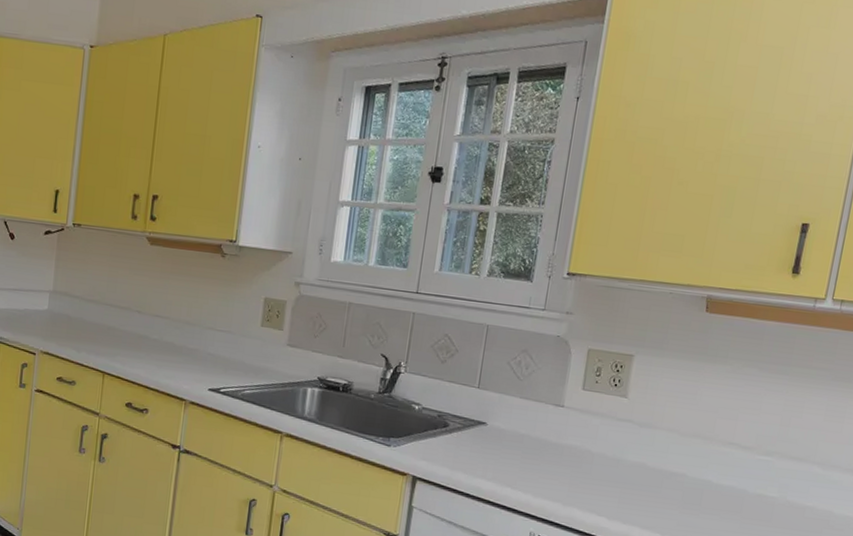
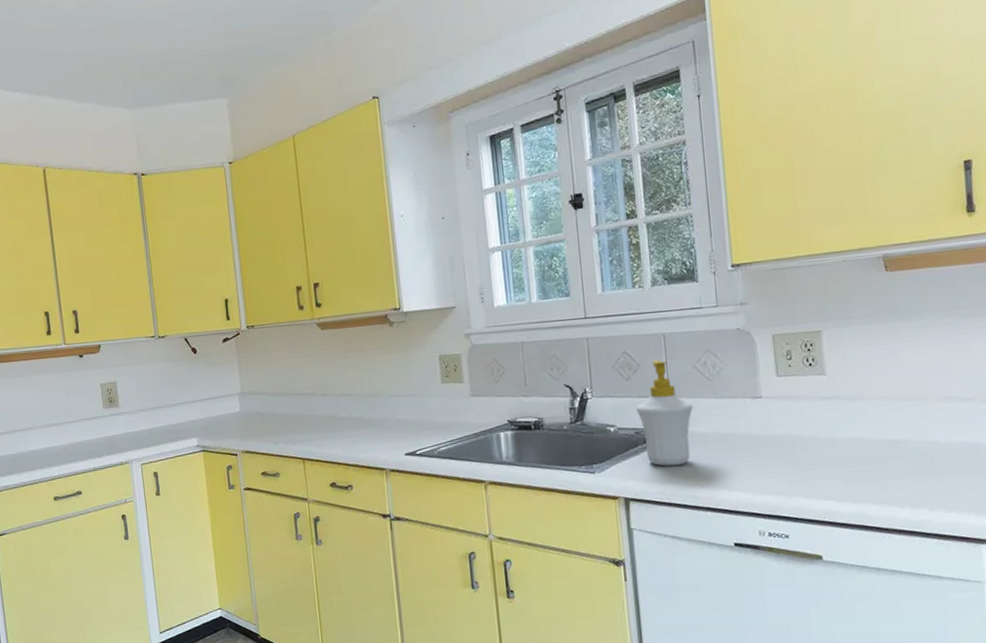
soap bottle: none [443,348,498,455] -> present [636,360,693,466]

